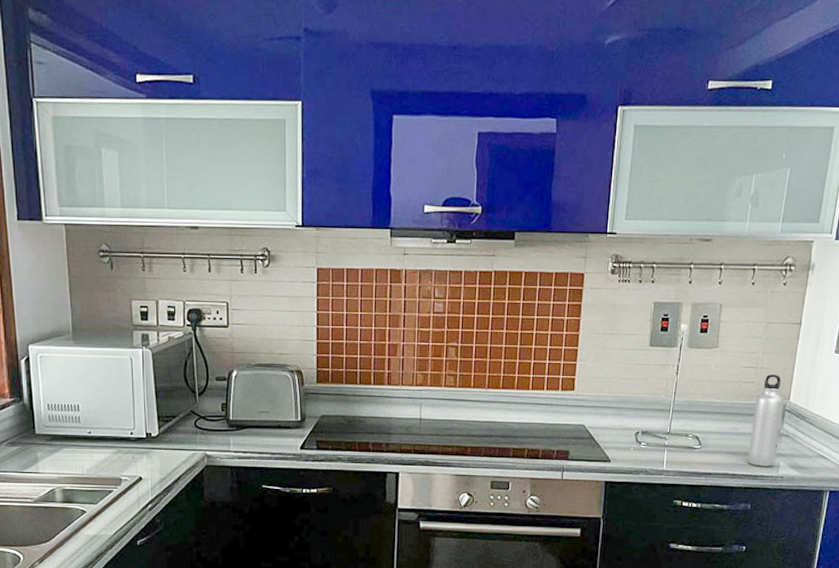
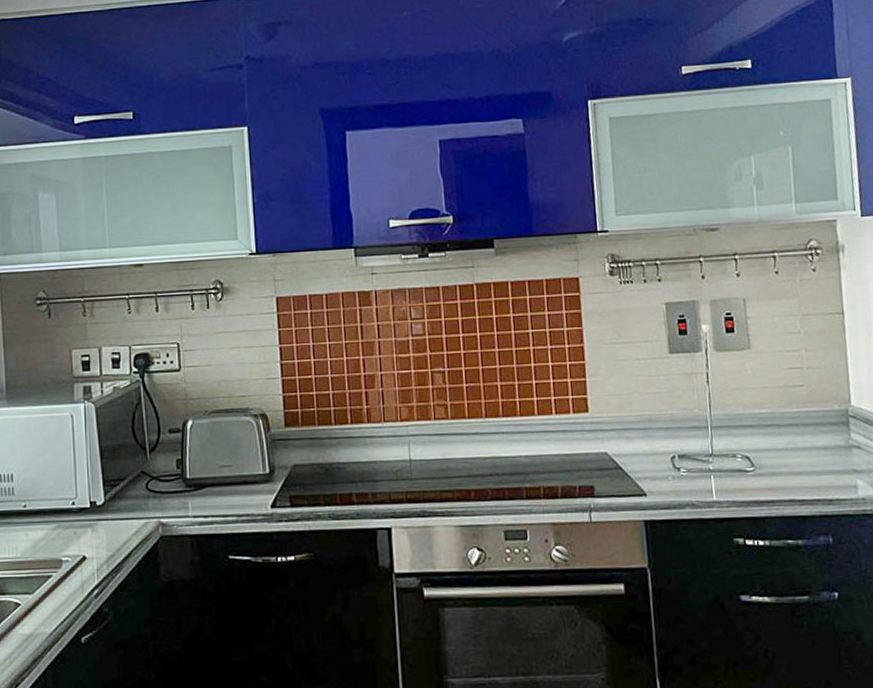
water bottle: present [747,374,785,467] -> none [809,374,851,488]

